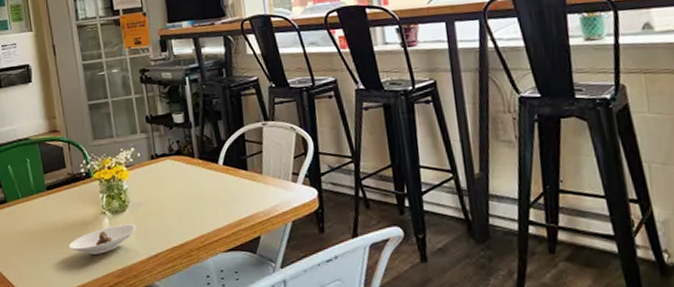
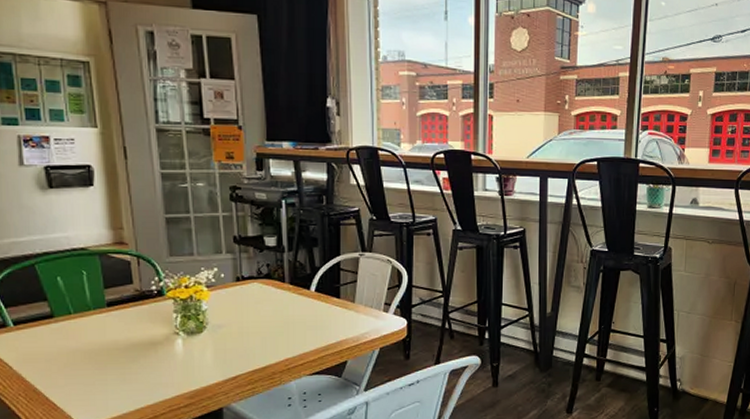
saucer: present [68,224,137,255] -> none [132,346,215,376]

